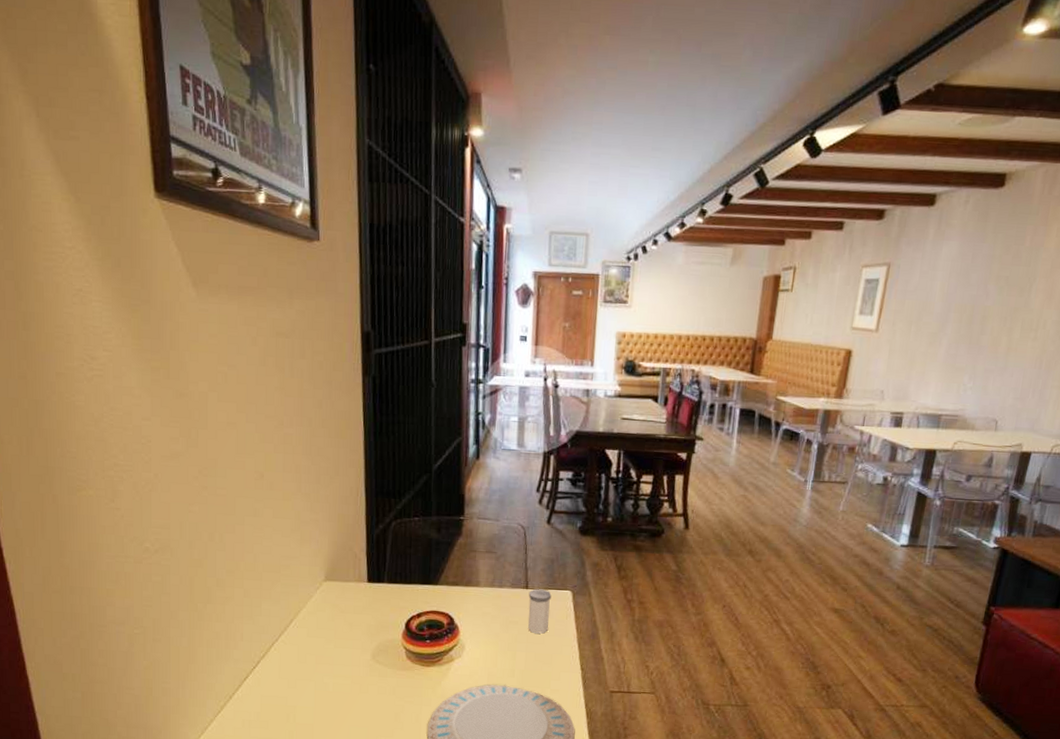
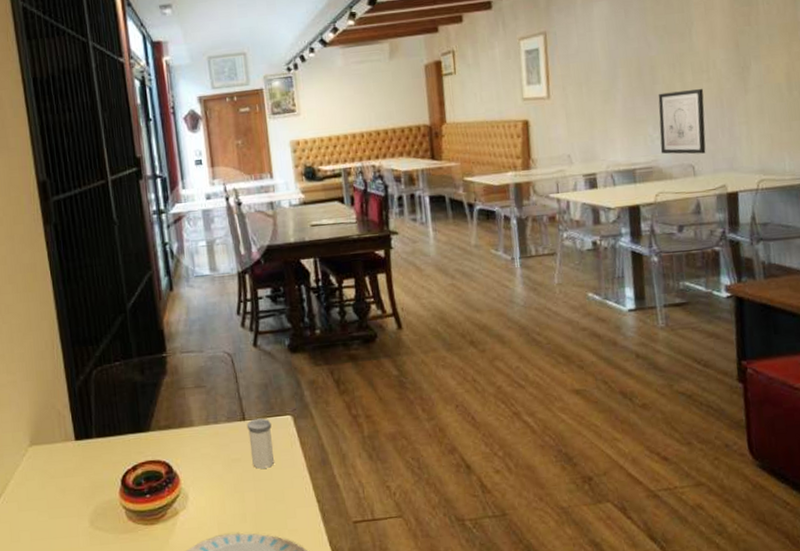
wall art: none [970,344,1028,411] -> present [658,88,706,154]

